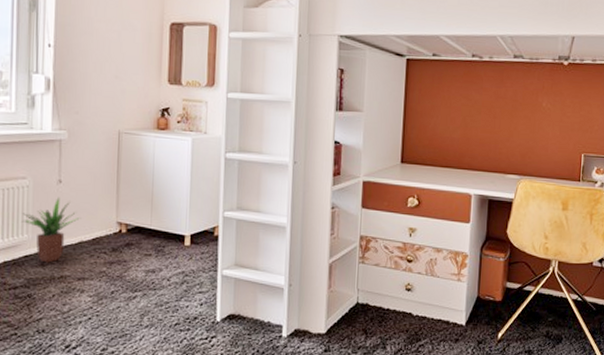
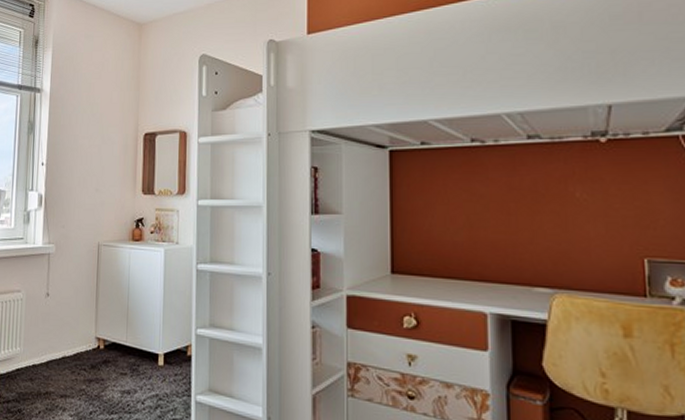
potted plant: present [21,196,82,263] -> none [15,310,65,378]

